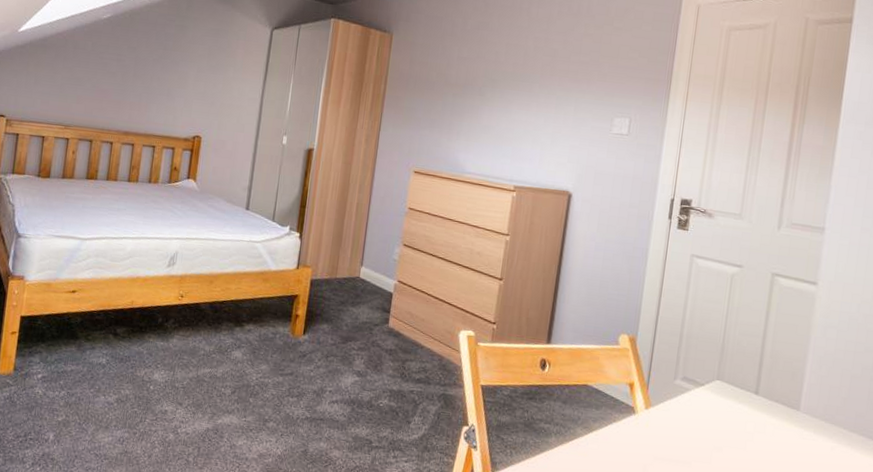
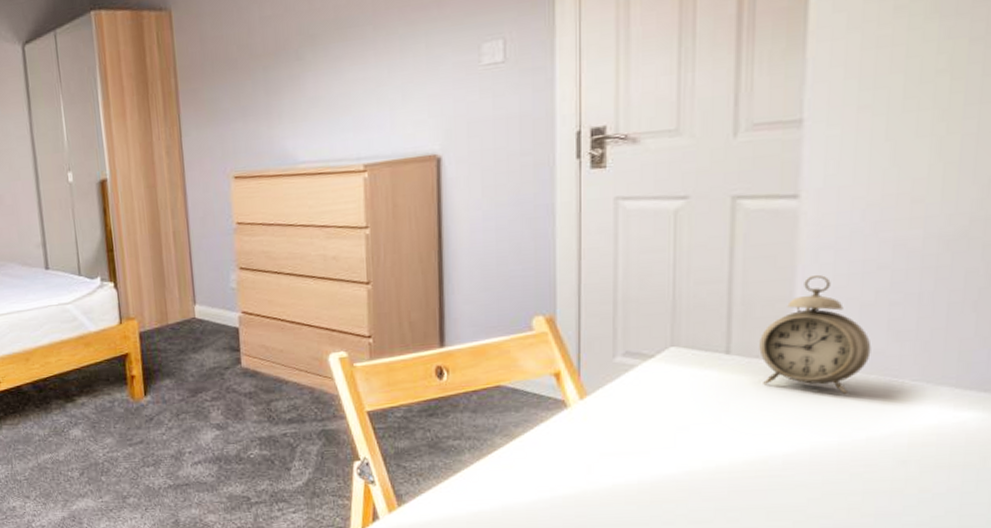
alarm clock: none [779,345,856,445] -> present [759,274,872,395]

